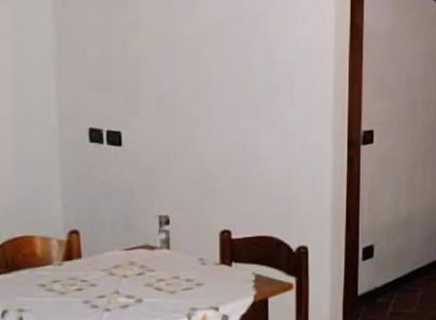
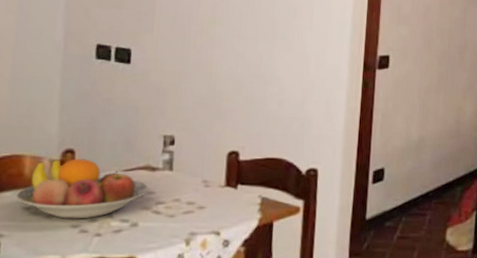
fruit bowl: none [31,239,150,295] -> present [16,158,149,219]

